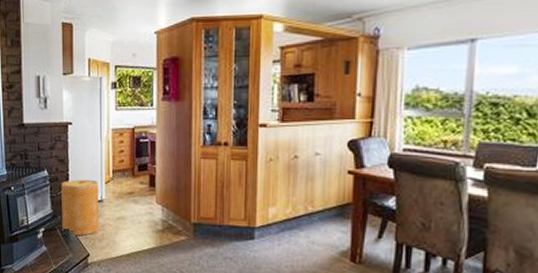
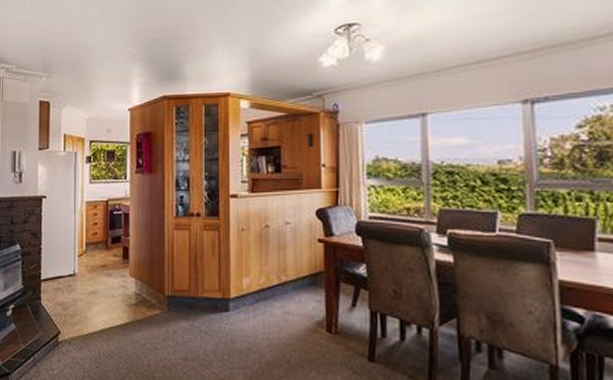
basket: present [60,179,100,236] -> none [32,253,72,313]

